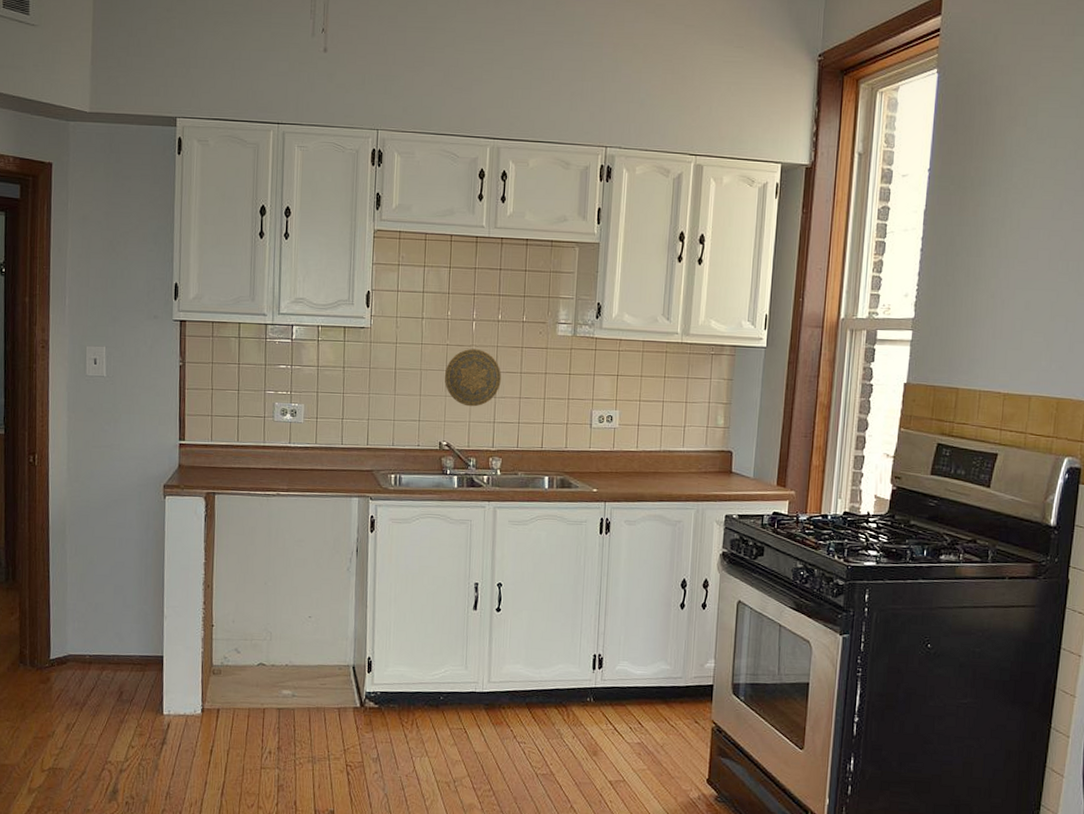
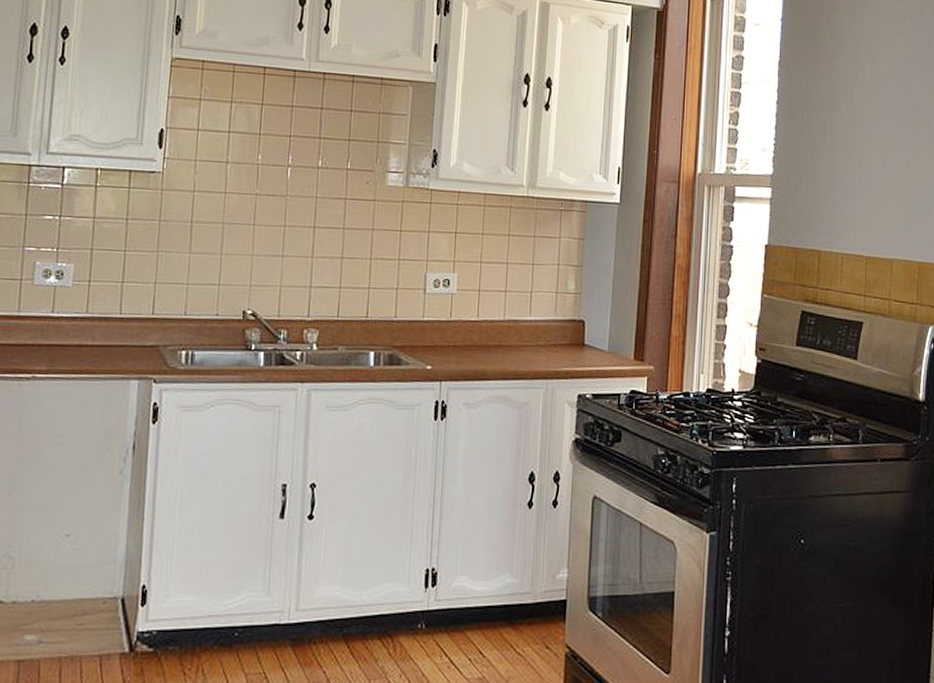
decorative plate: present [444,348,501,407] -> none [251,199,321,268]

